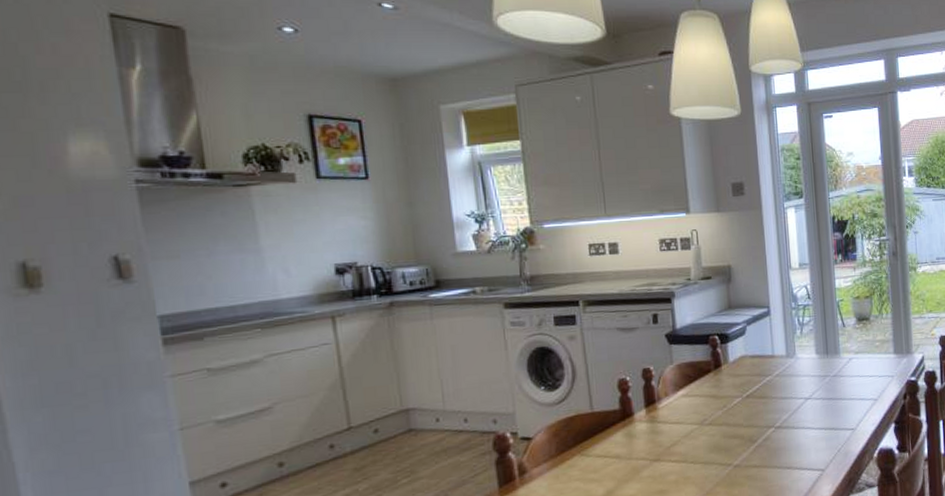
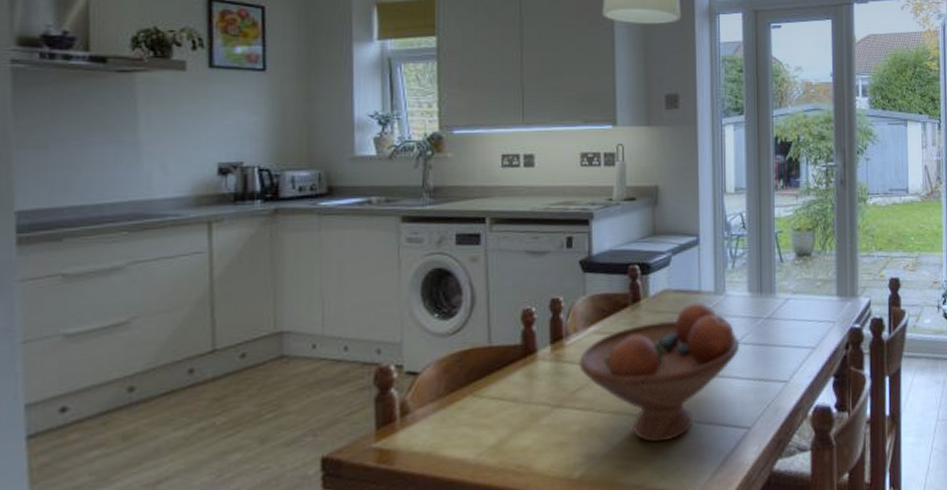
fruit bowl: none [671,365,812,487] -> present [579,302,740,443]

